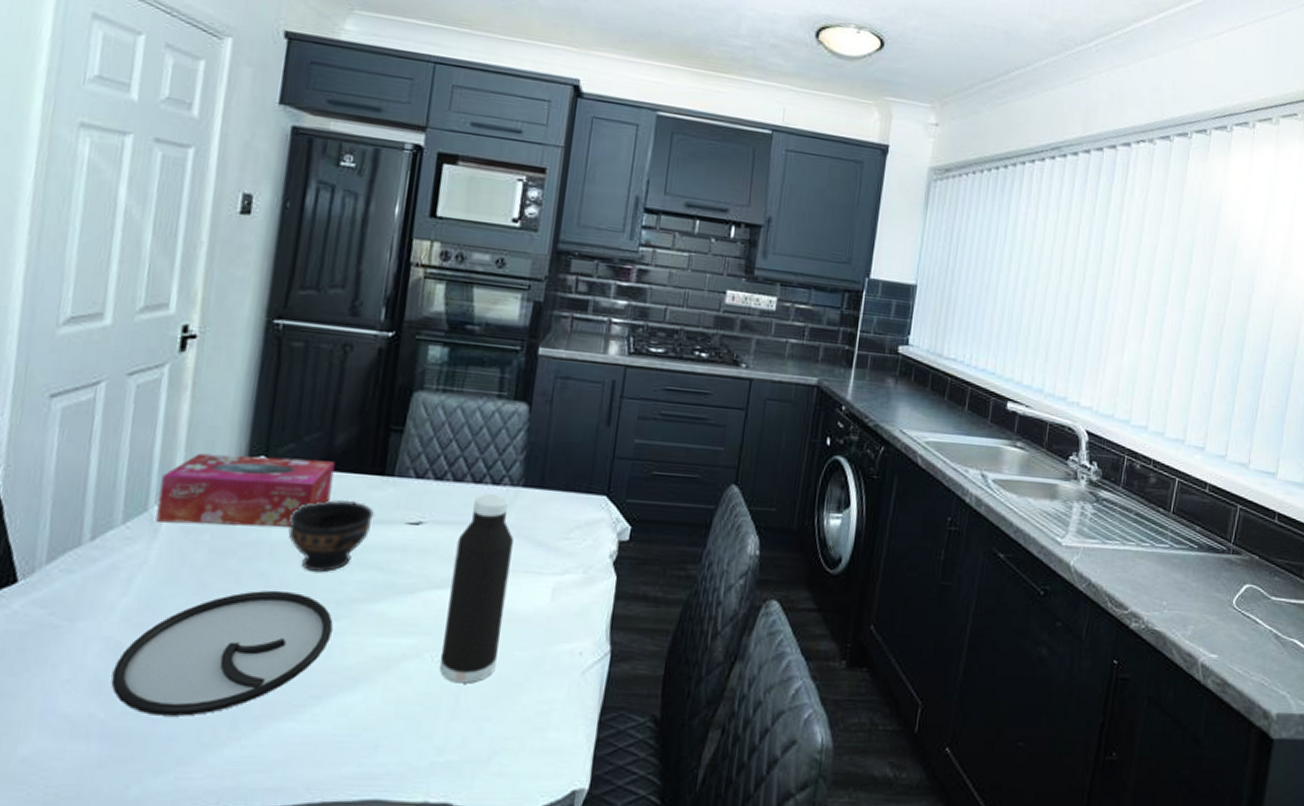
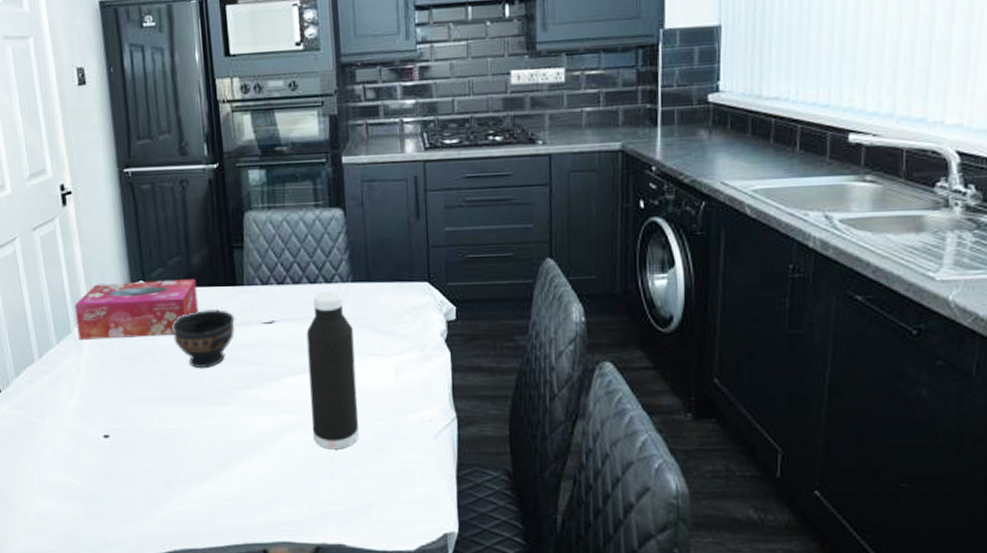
plate: present [111,590,333,716] -> none [77,385,224,482]

